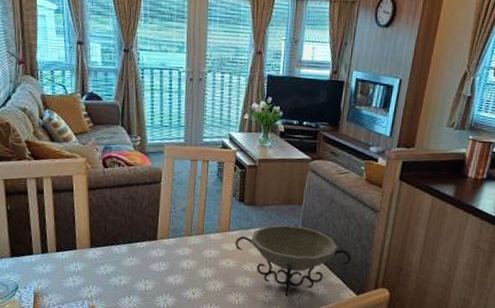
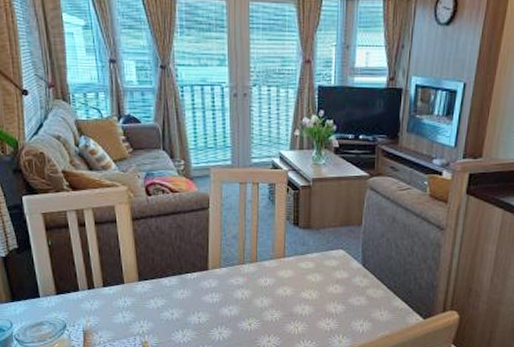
decorative bowl: present [235,223,351,296] -> none [291,246,417,324]

